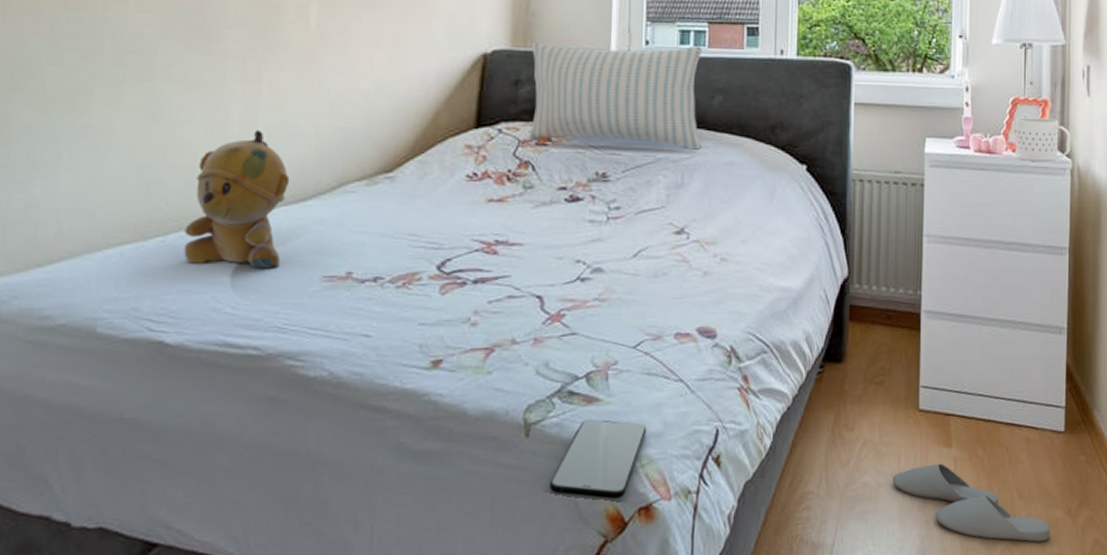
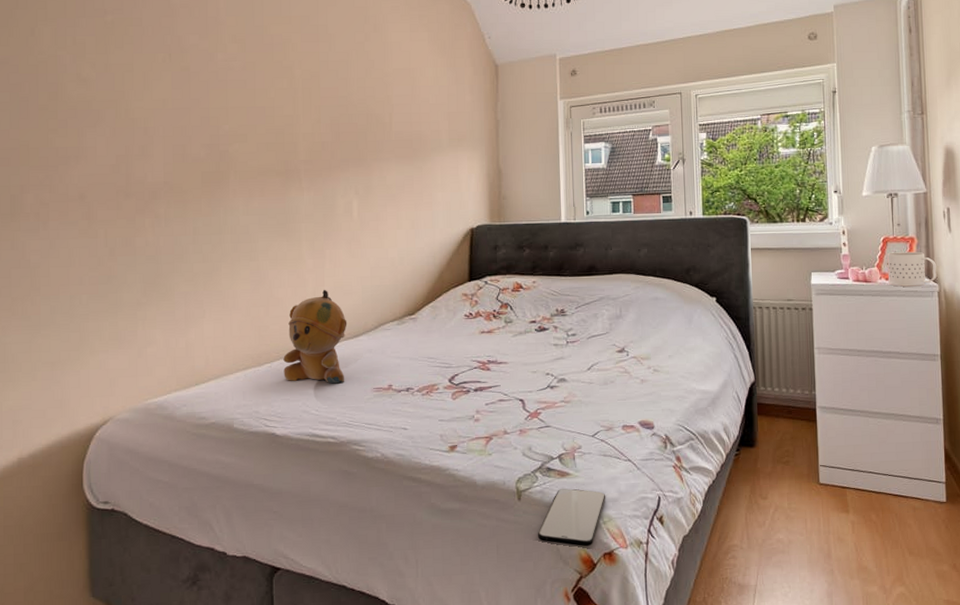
pillow: present [529,42,703,150] -> none [505,213,634,290]
slippers: present [892,463,1050,542] -> none [800,525,939,590]

